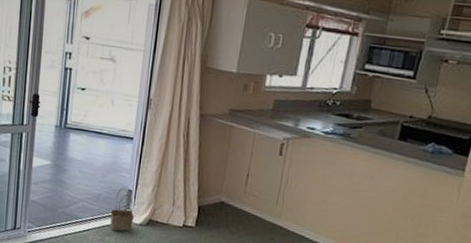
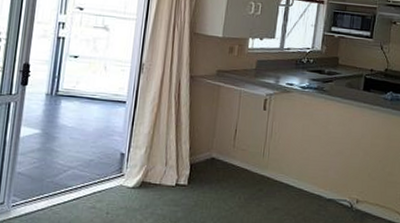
basket: present [110,187,134,232] -> none [101,151,127,197]

